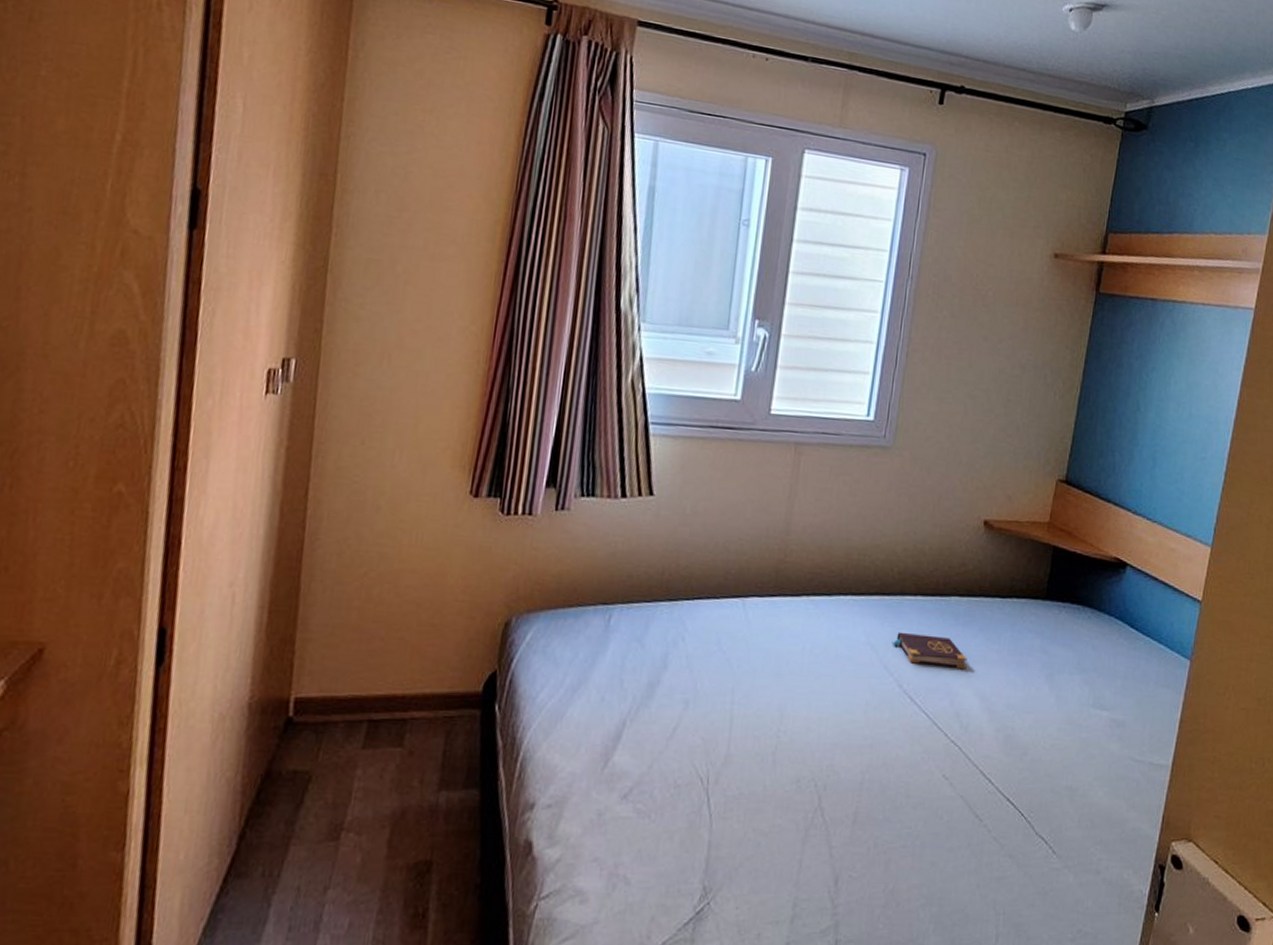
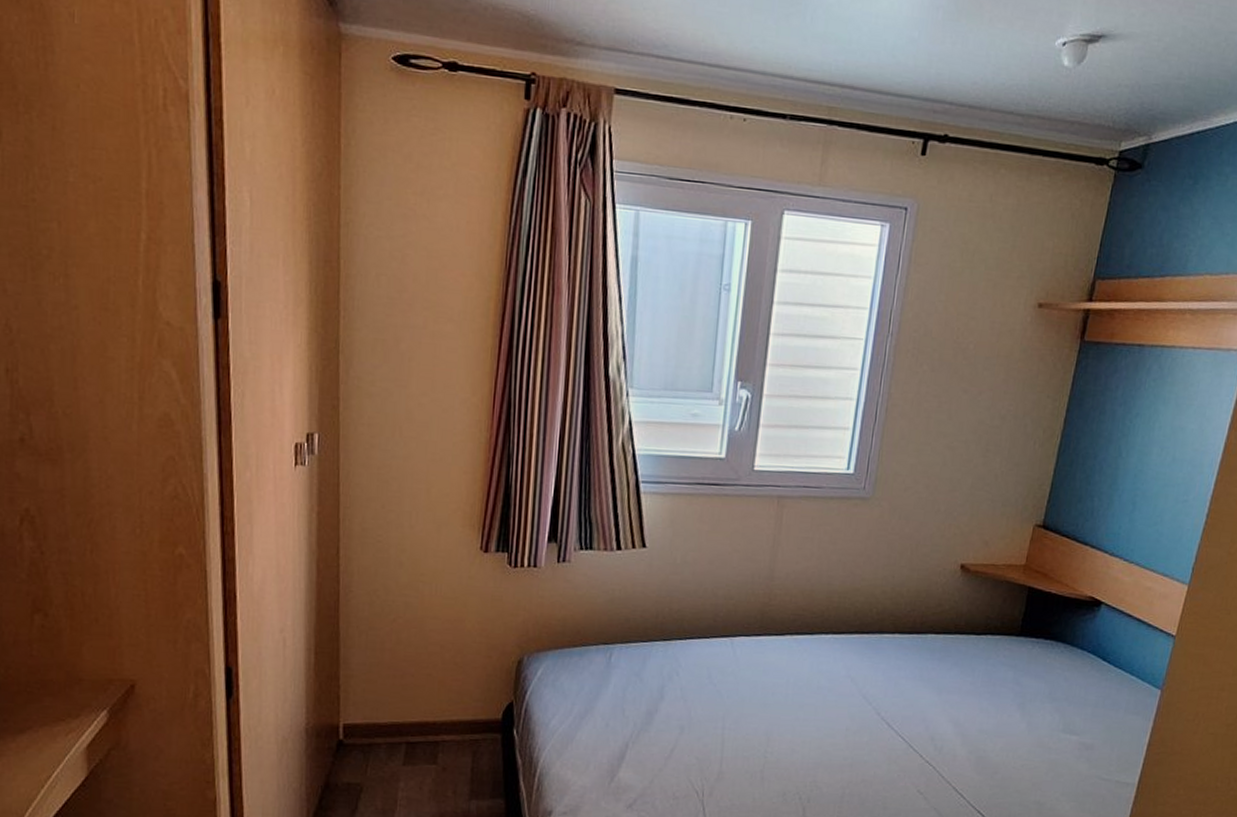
book: present [892,632,967,668] -> none [870,666,942,698]

